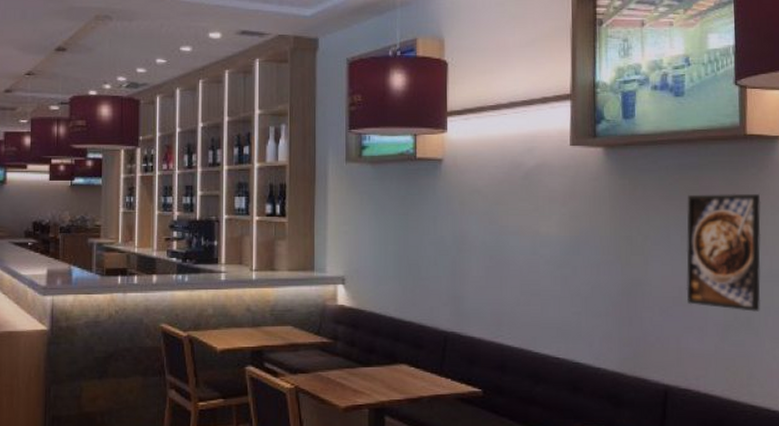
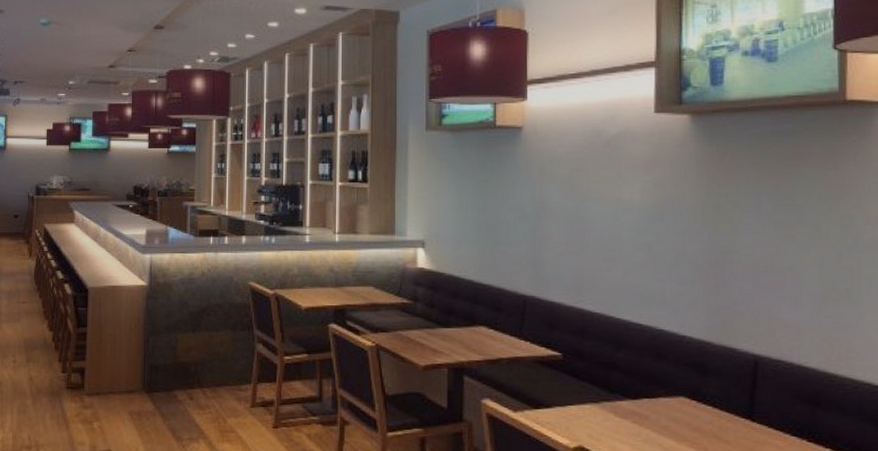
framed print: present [686,193,761,312] -> none [778,160,863,283]

